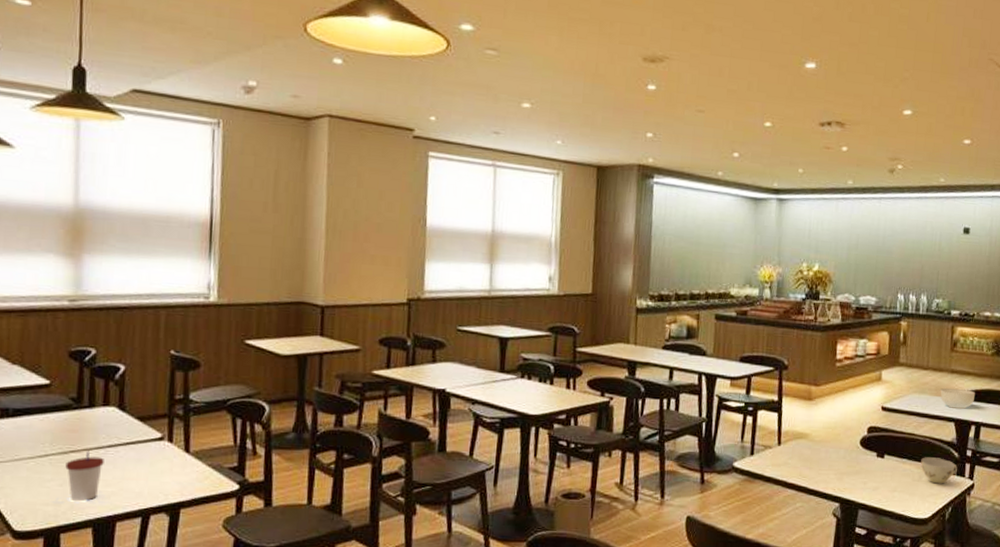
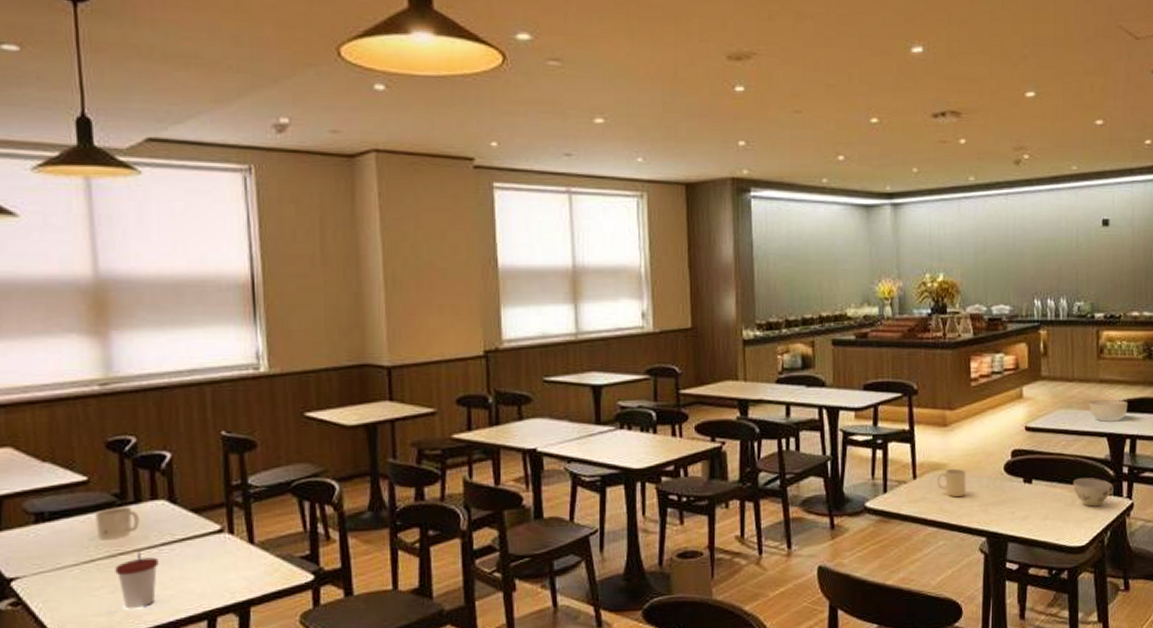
mug: none [52,410,92,440] -> present [95,507,140,542]
cup: none [799,439,826,465] -> present [937,469,966,498]

